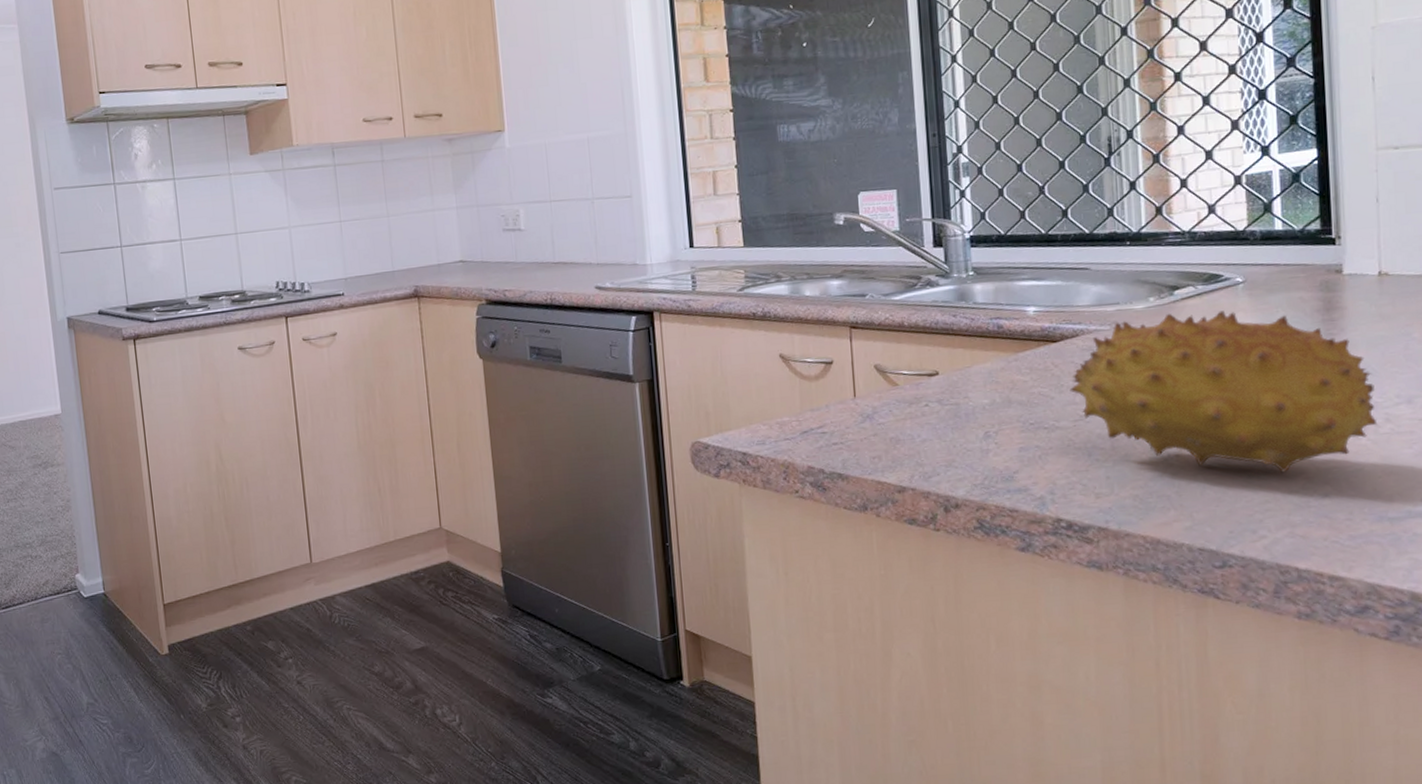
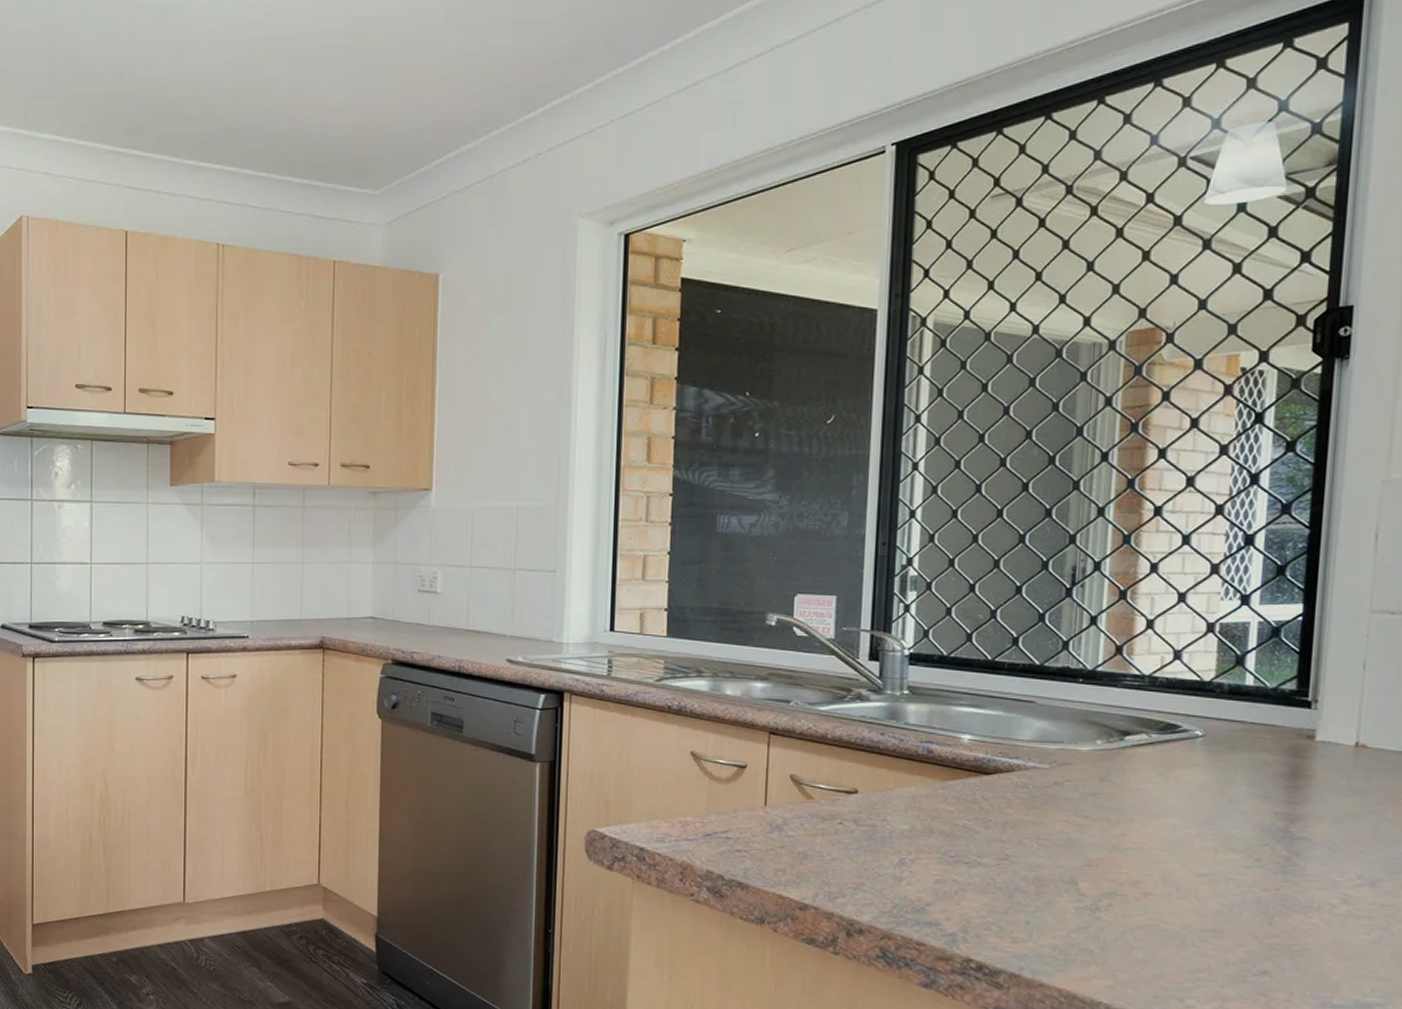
fruit: present [1069,310,1378,473] -> none [997,759,1335,942]

